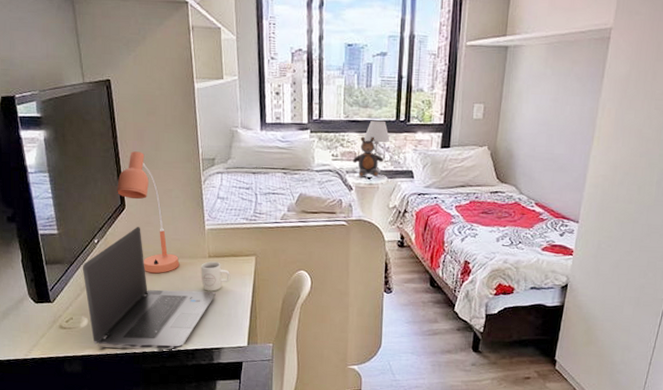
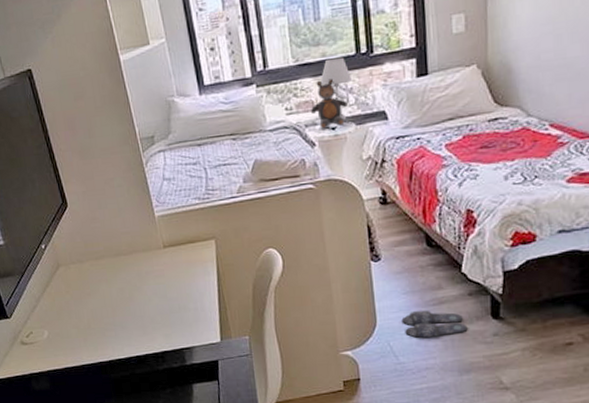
laptop computer: present [82,227,216,350] -> none [33,225,178,361]
desk lamp: present [116,151,180,274] -> none [55,142,134,274]
mug: present [201,261,231,292] -> none [156,251,191,286]
slippers: none [402,338,453,362] -> present [401,310,468,339]

